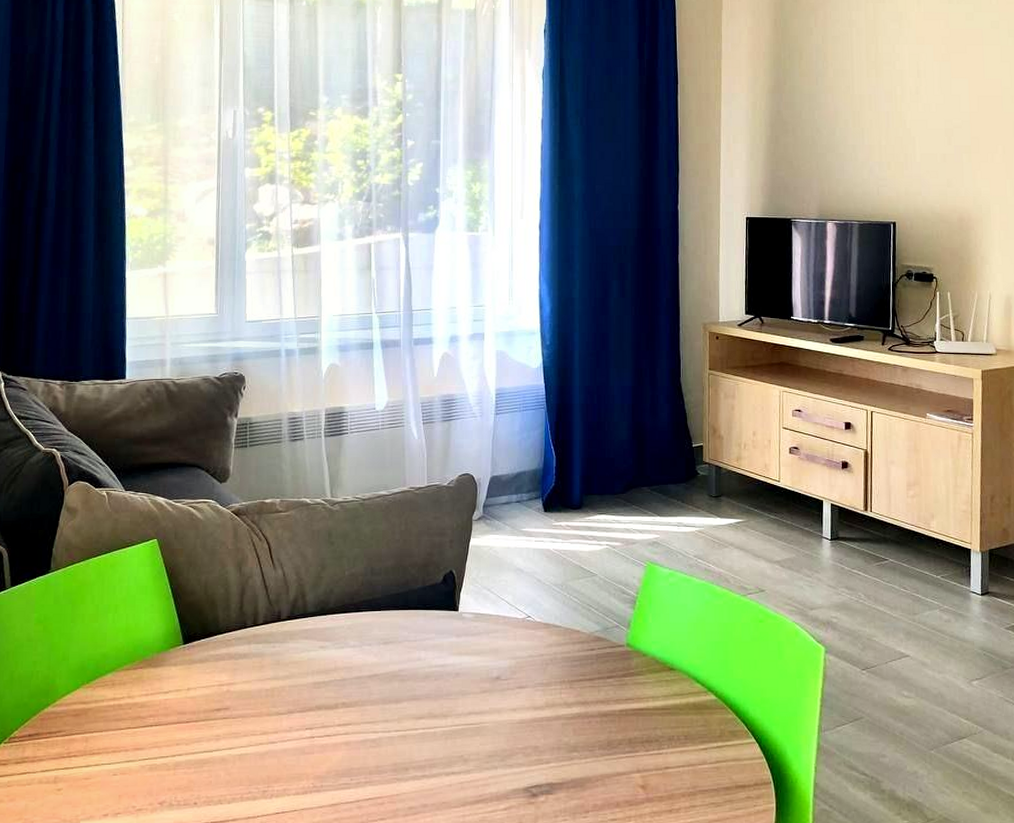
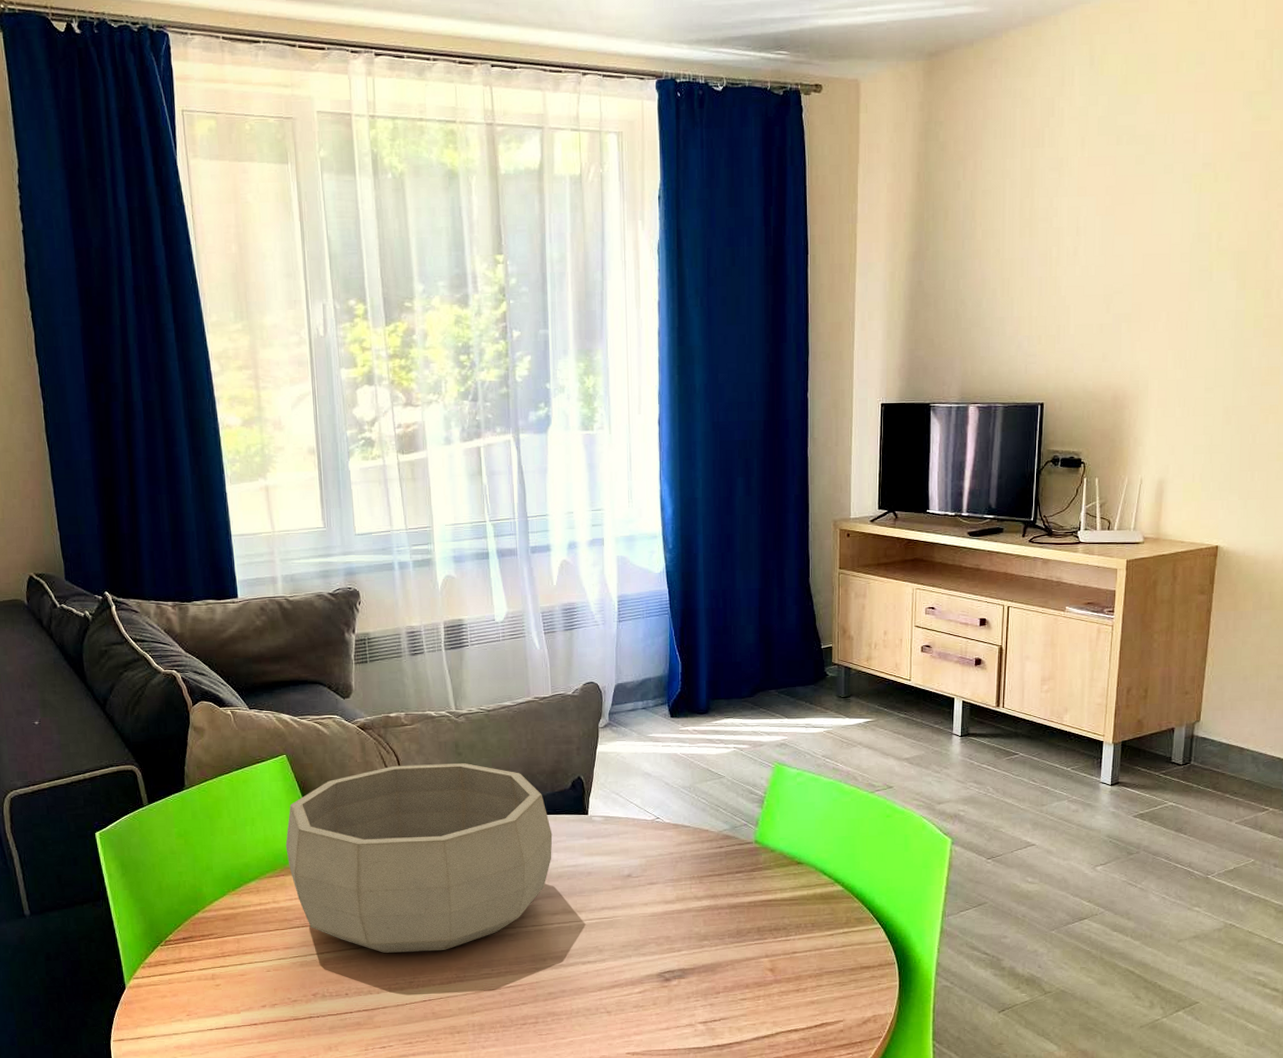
decorative bowl: none [147,553,421,757] -> present [285,763,553,953]

